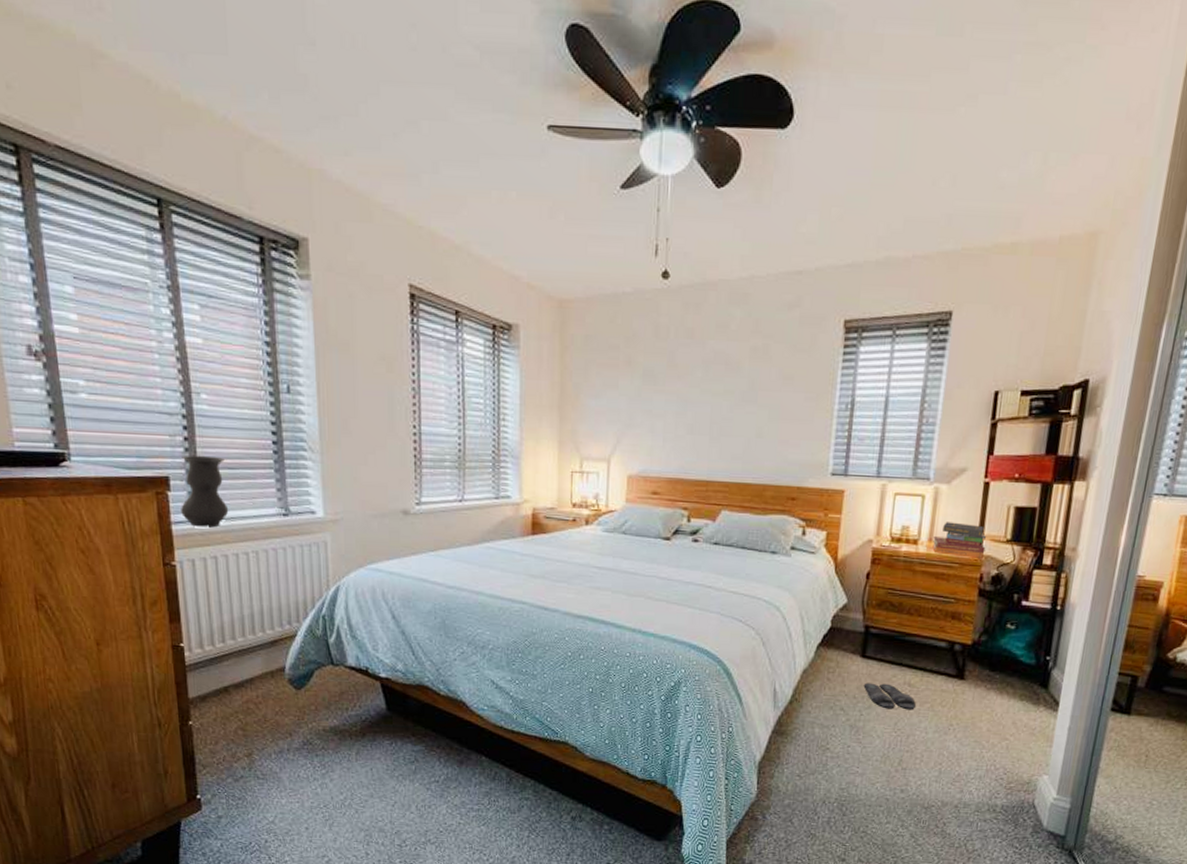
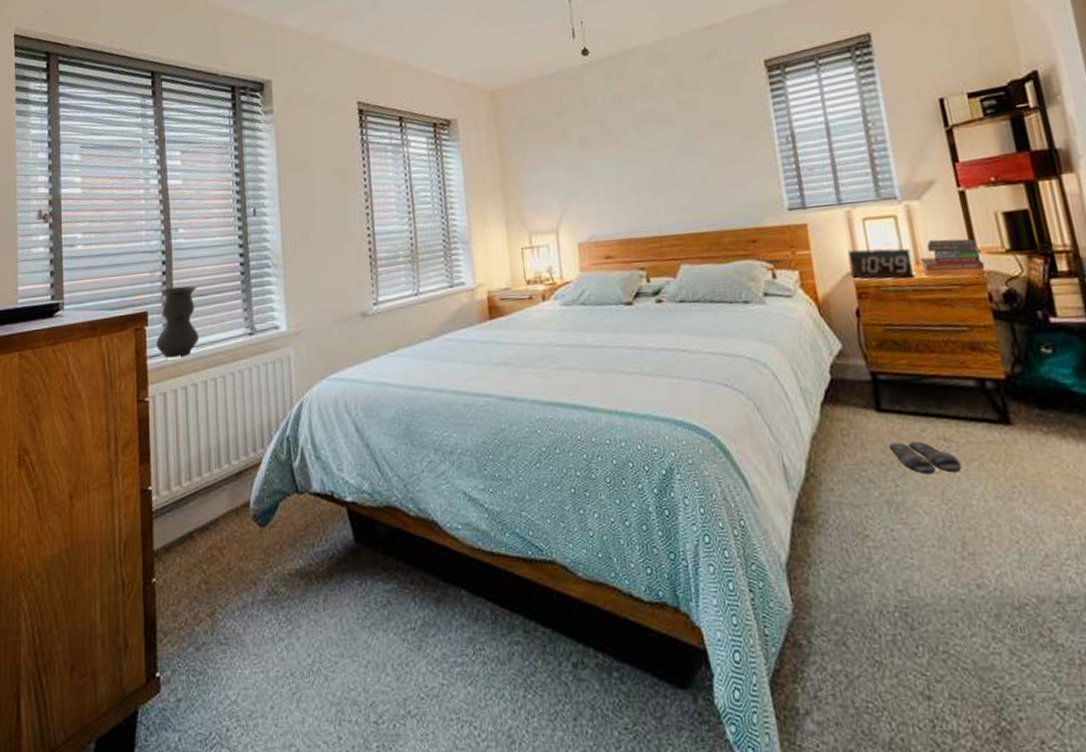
alarm clock: none [871,520,928,553] -> present [847,248,914,279]

